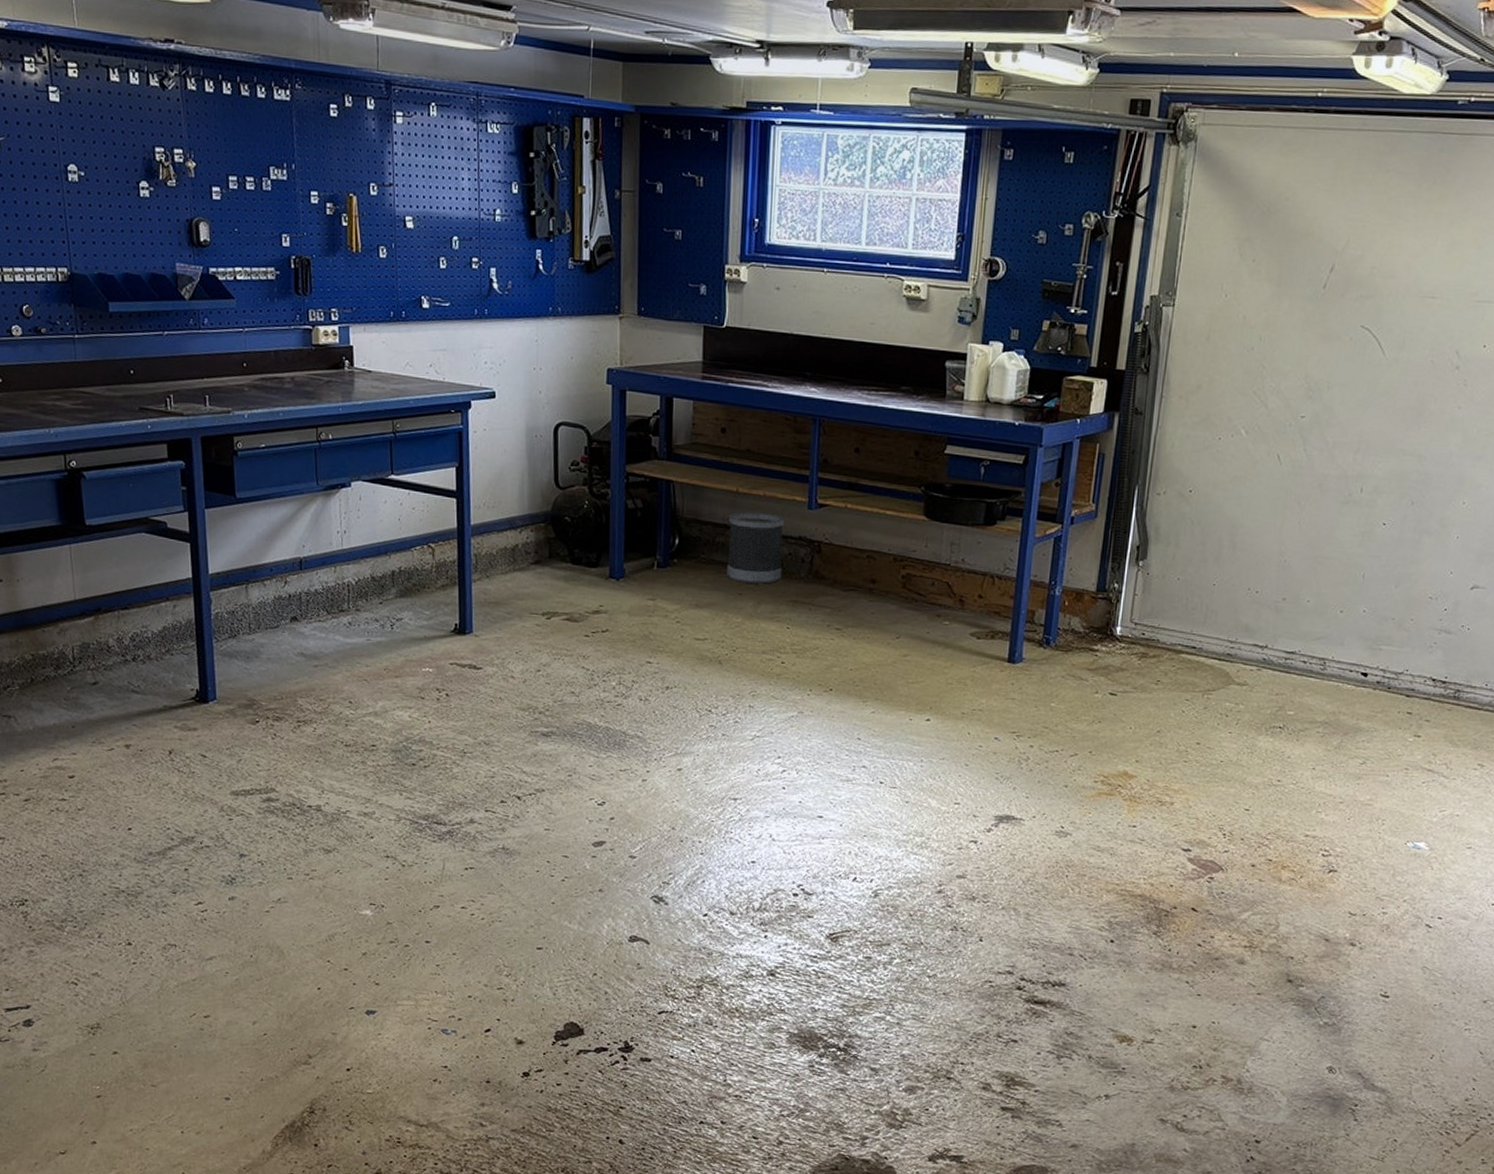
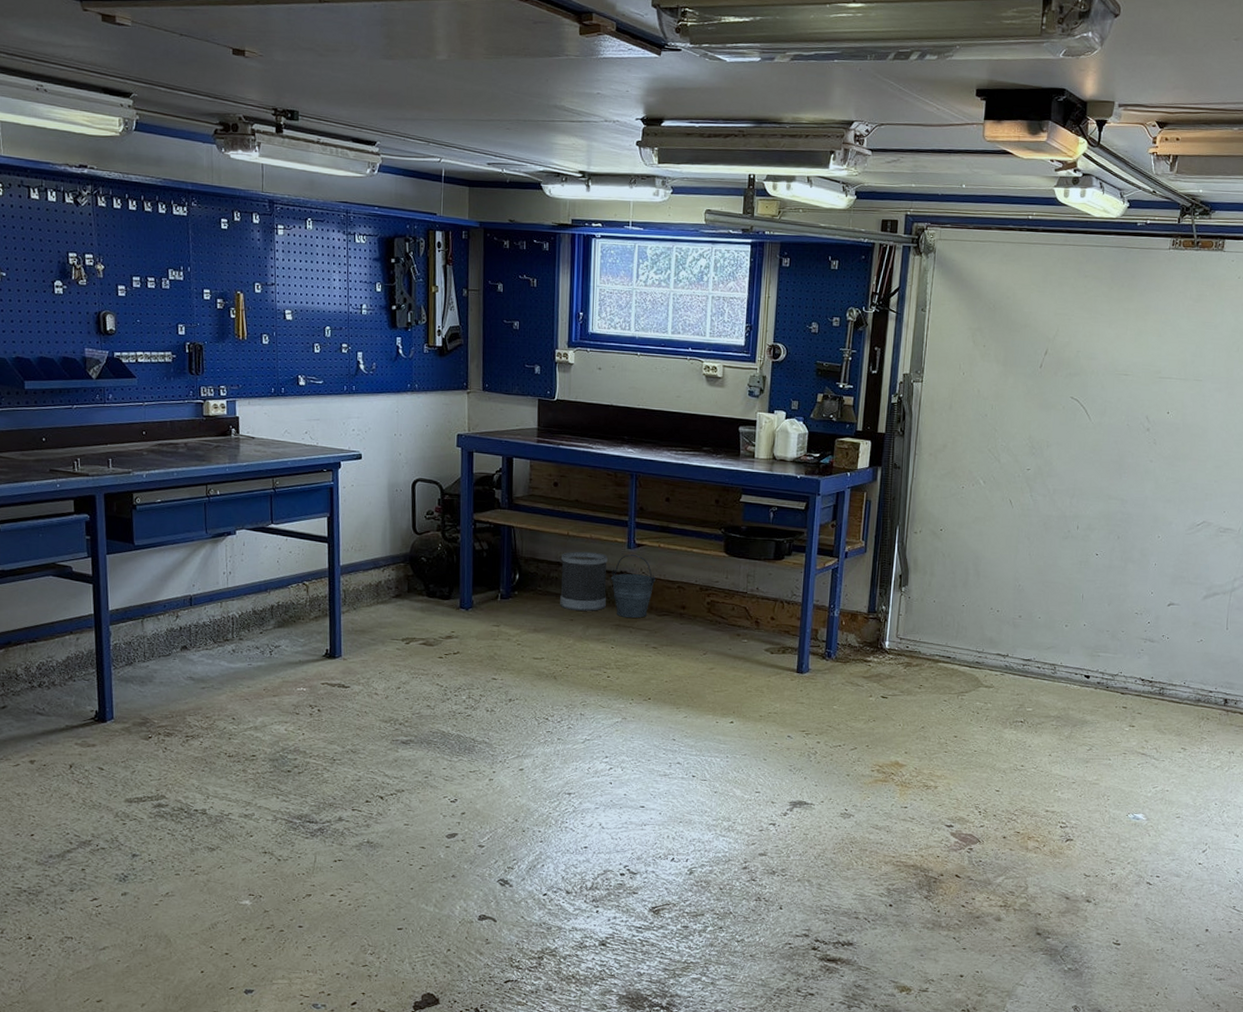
bucket: none [787,516,841,594] -> present [610,554,656,619]

